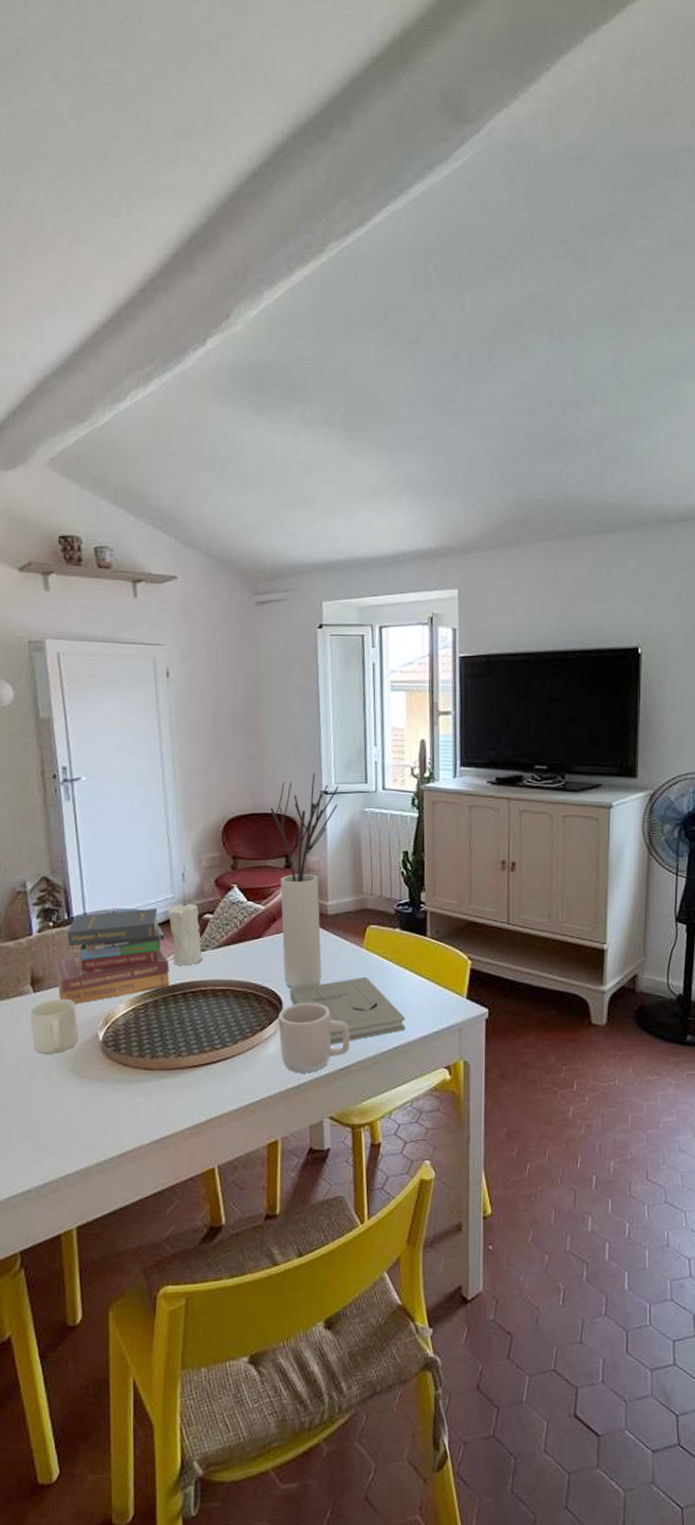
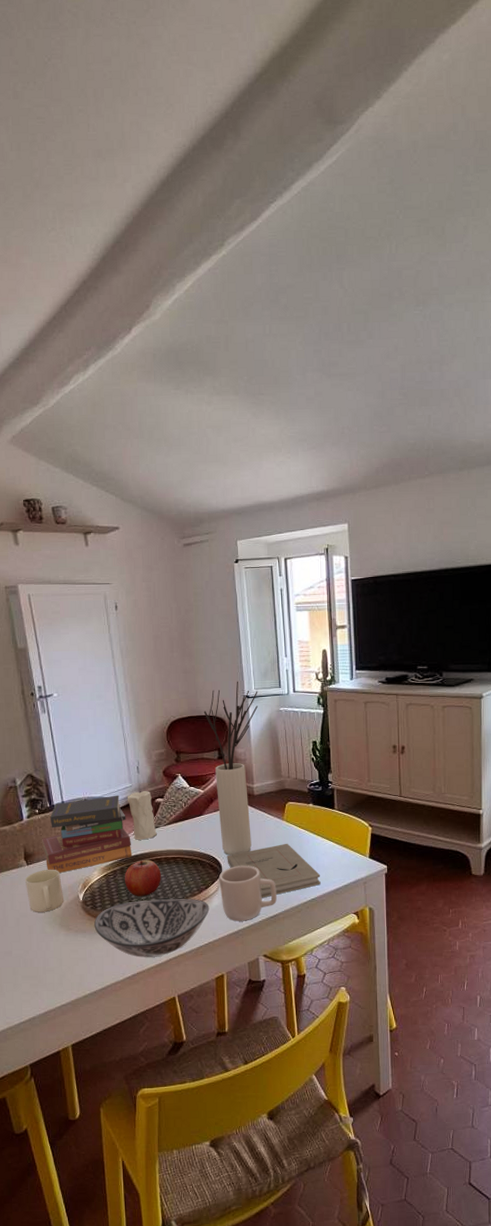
decorative bowl: none [115,1042,264,1116] -> present [94,899,210,957]
fruit: none [158,991,205,1038] -> present [125,859,161,897]

